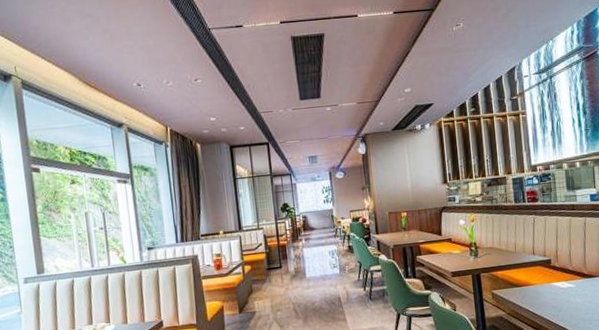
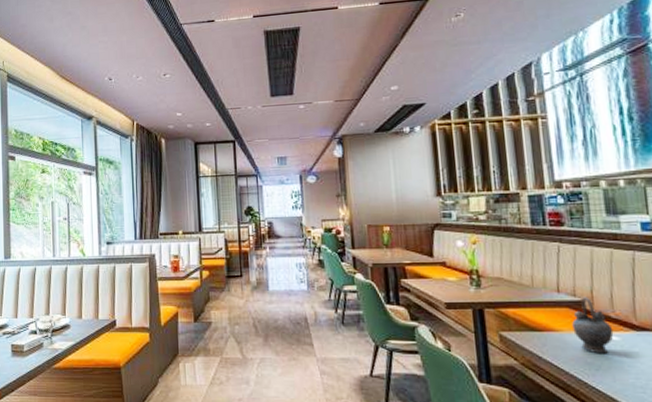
teapot: none [543,256,571,299] -> present [572,297,614,354]

